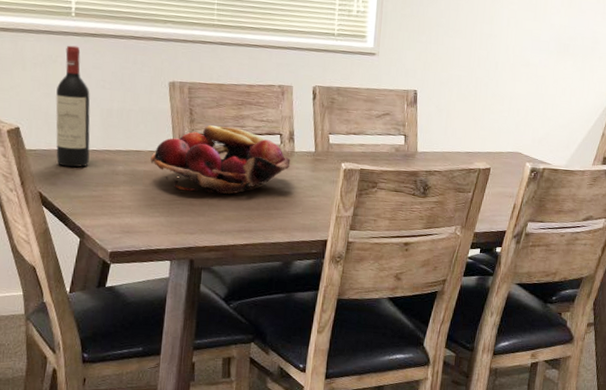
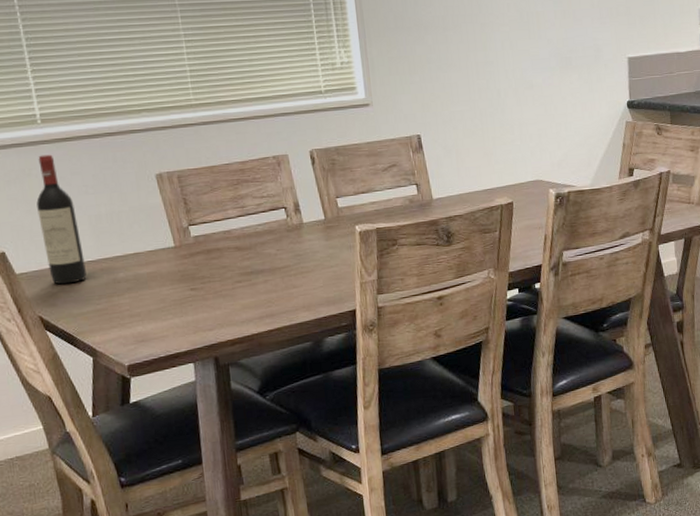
fruit basket: present [150,125,291,194] -> none [151,209,302,286]

